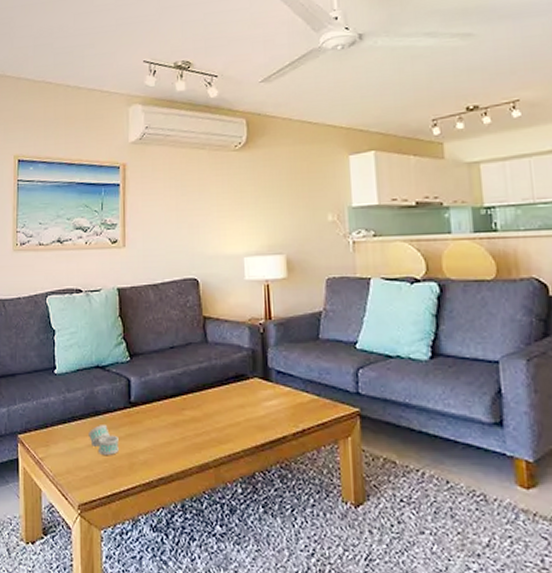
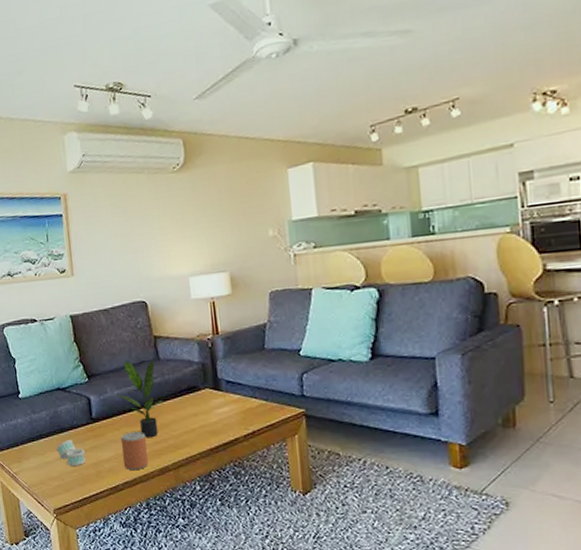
beverage can: none [159,421,188,466] -> present [121,432,149,471]
potted plant: none [160,341,210,429] -> present [118,360,165,438]

